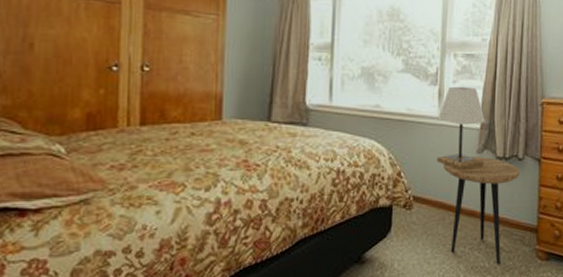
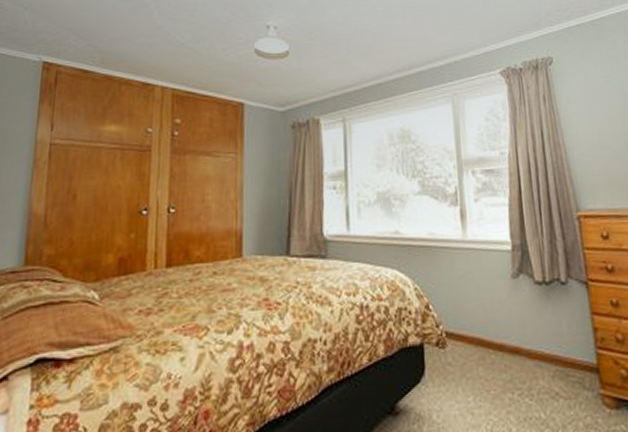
lamp: present [437,86,485,171] -> none [462,204,521,300]
side table: present [442,156,519,265] -> none [474,282,565,416]

